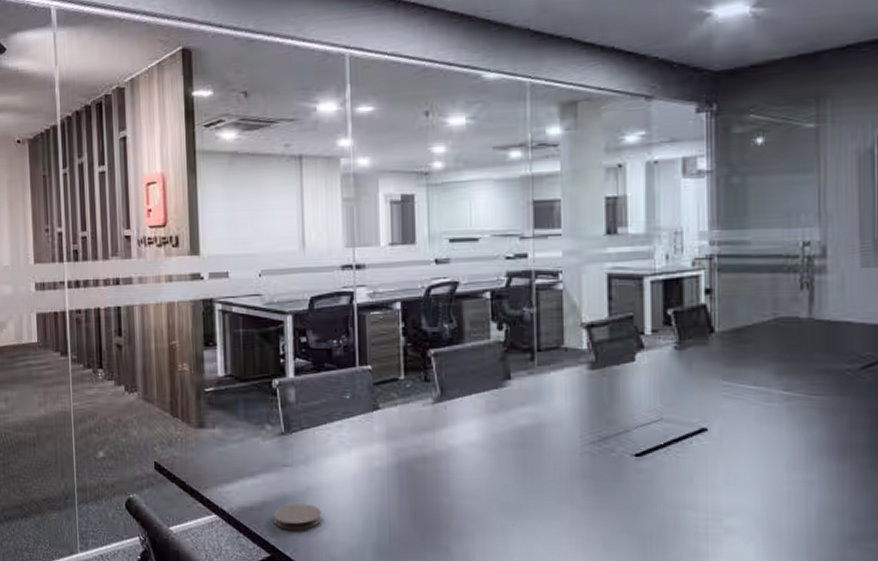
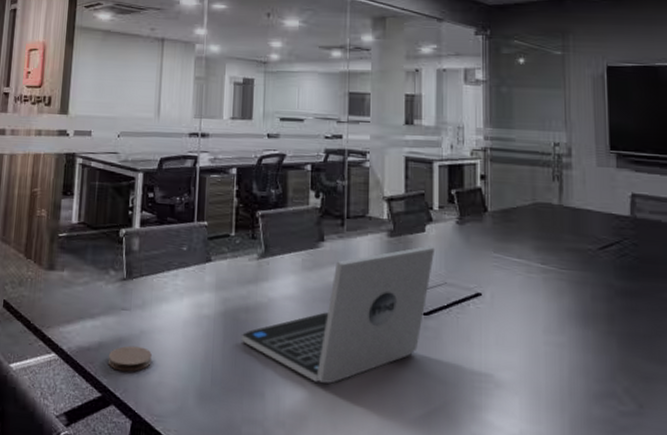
laptop: none [419,377,649,535] -> present [241,245,435,384]

